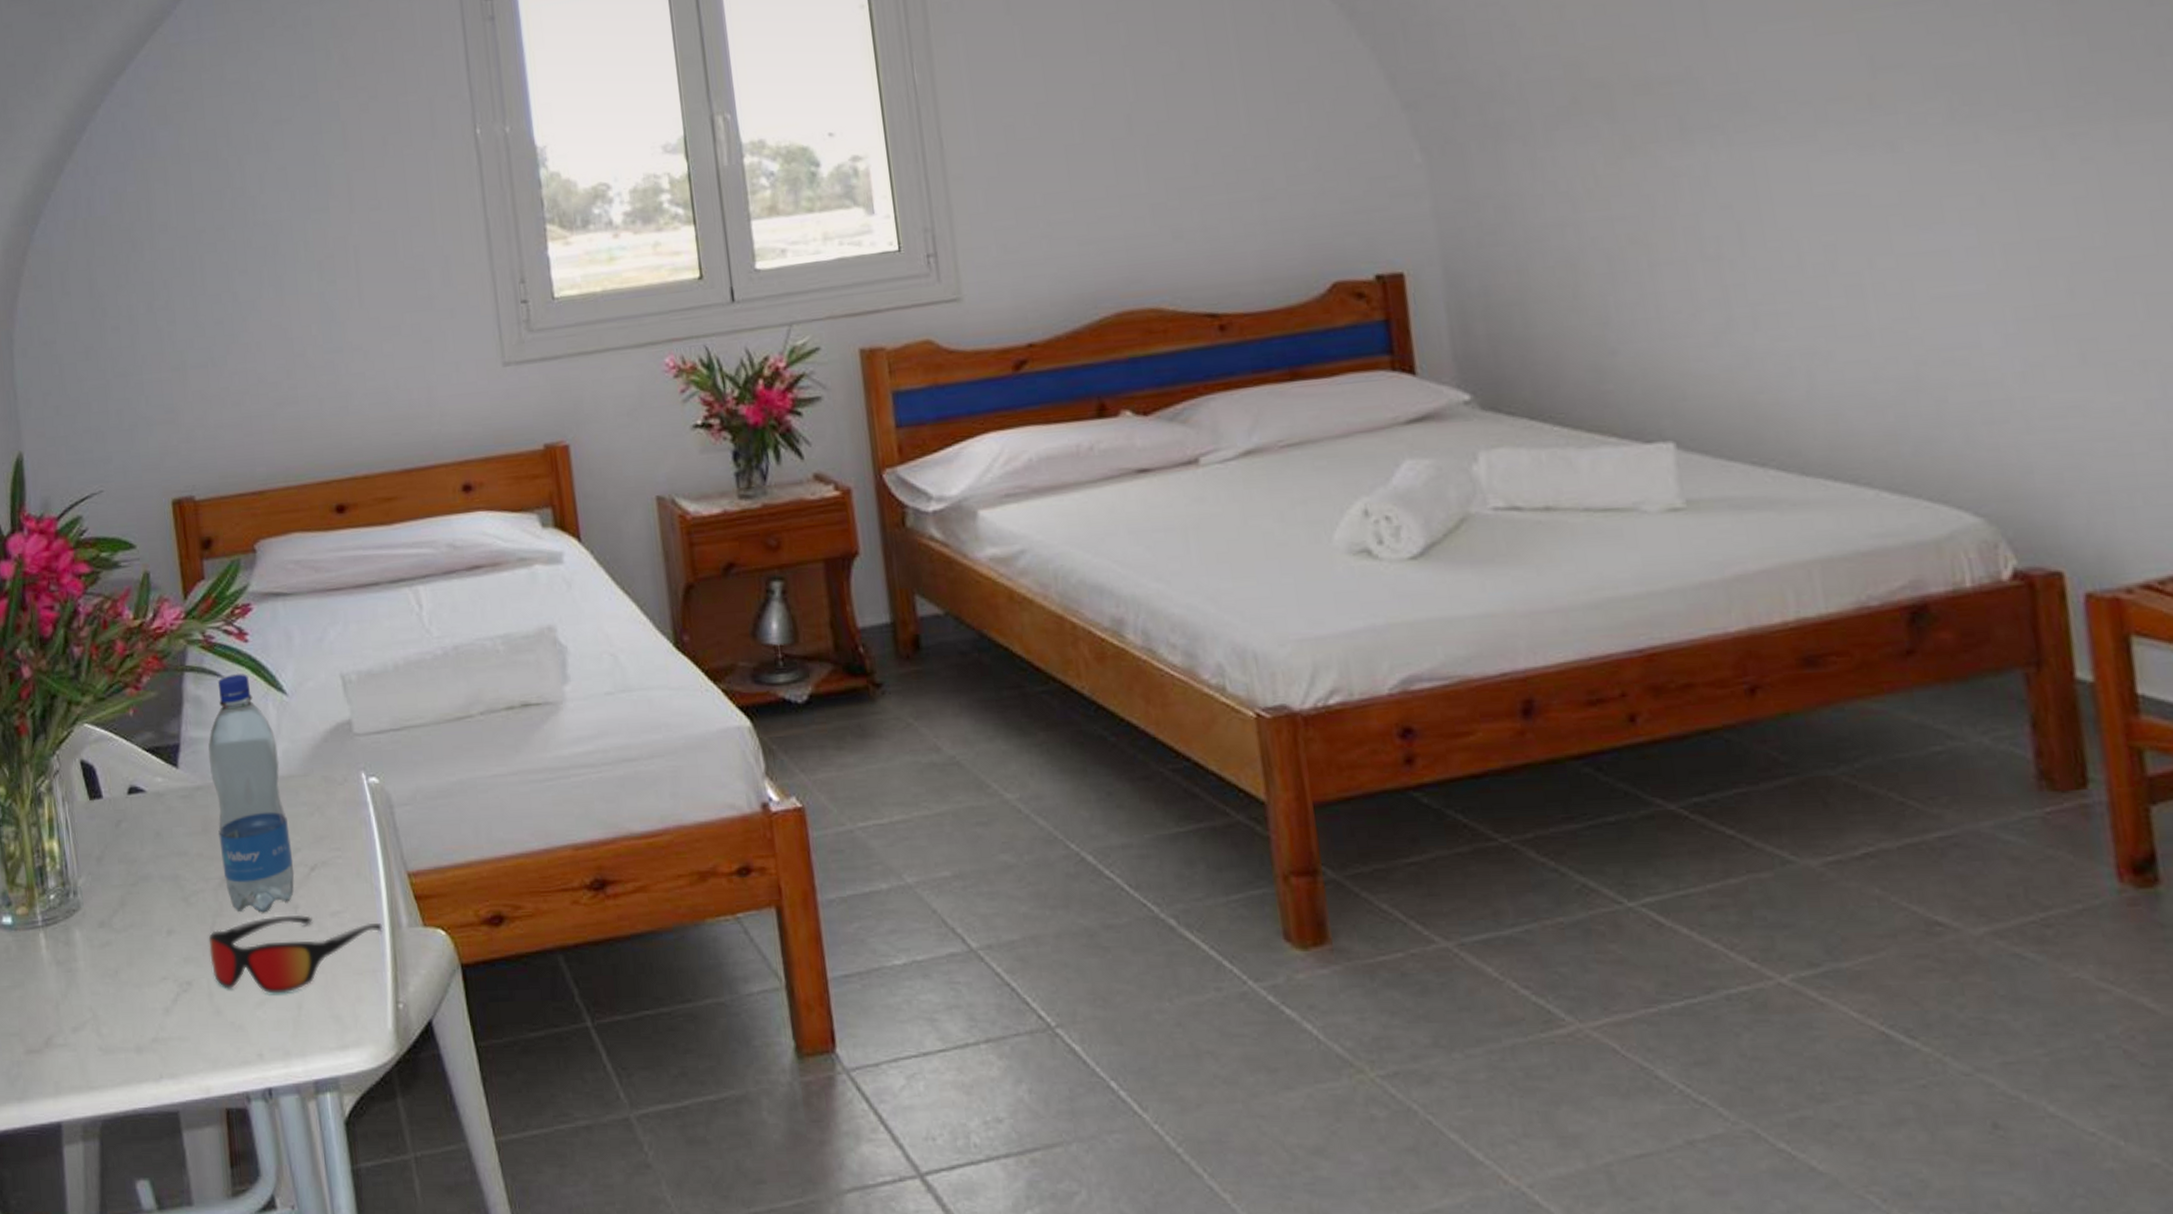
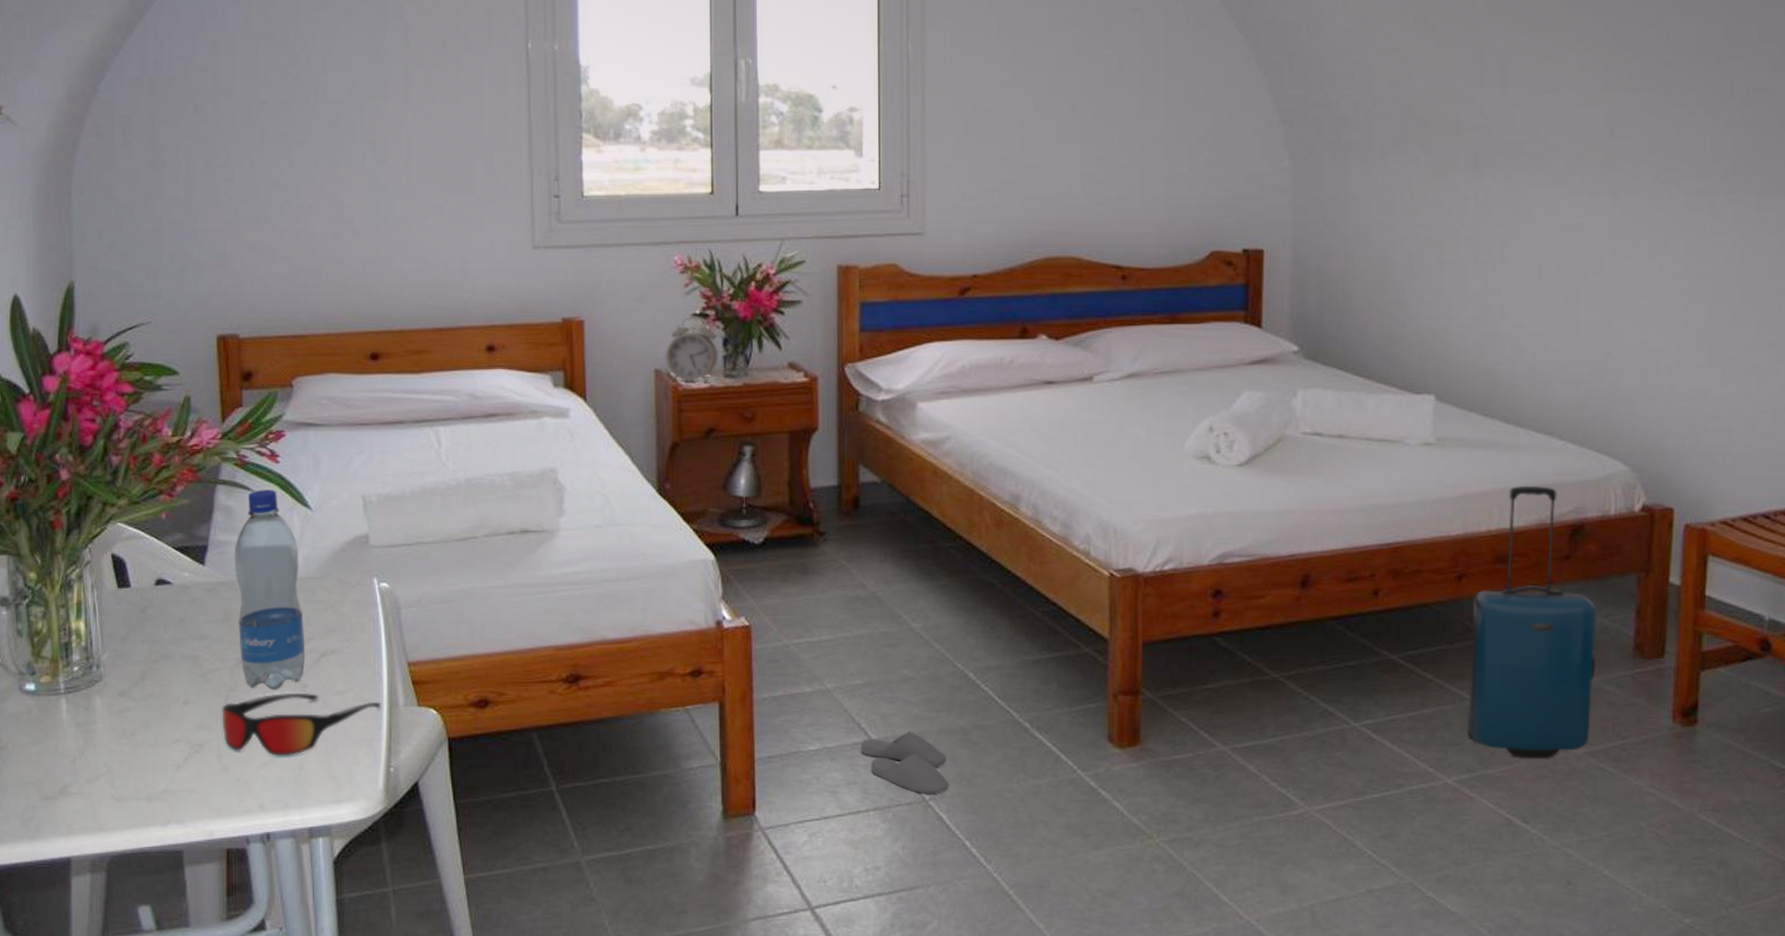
alarm clock: none [667,428,729,509] -> present [666,317,717,382]
slippers: none [958,936,1081,1019] -> present [860,731,950,794]
suitcase: none [1777,554,1990,944] -> present [1467,485,1597,759]

